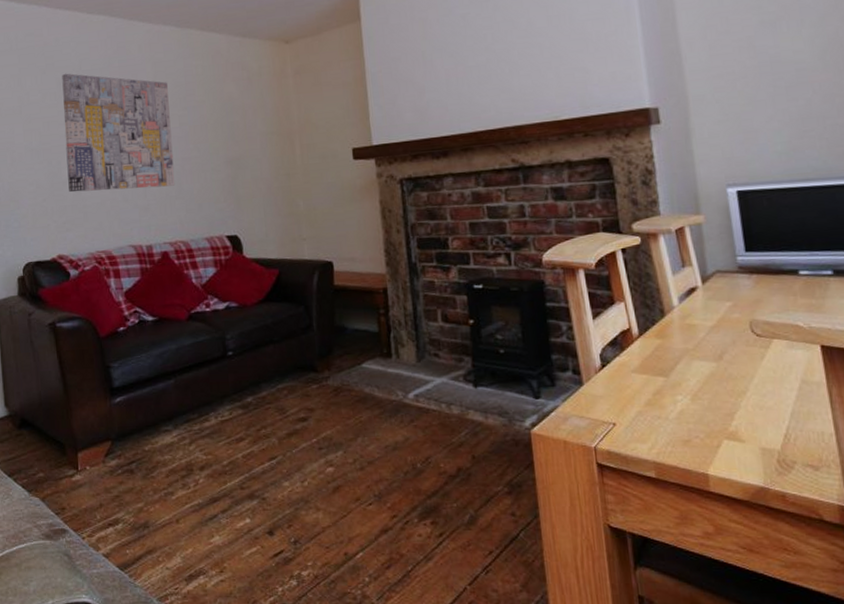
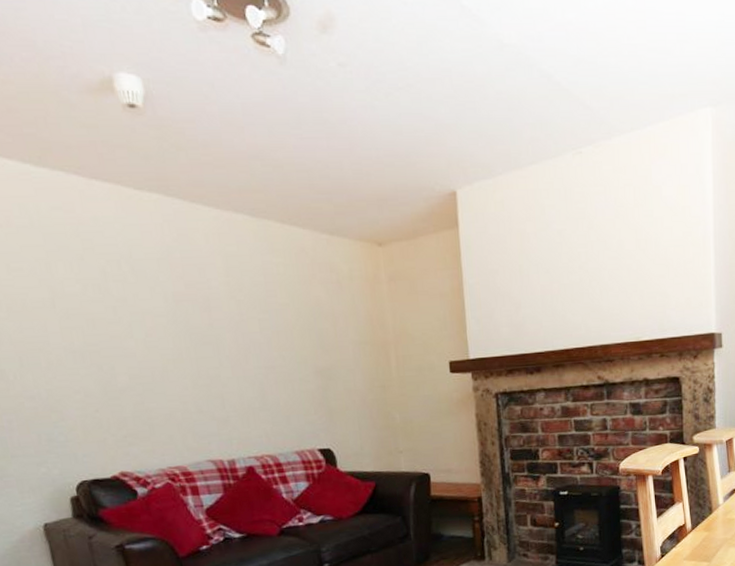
wall art: present [62,73,175,193] -> none [106,261,258,402]

